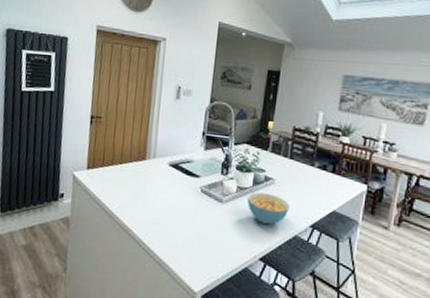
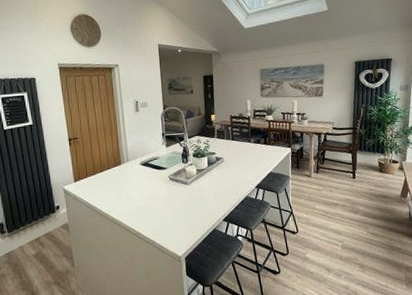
cereal bowl: present [247,191,290,225] -> none [205,169,239,194]

